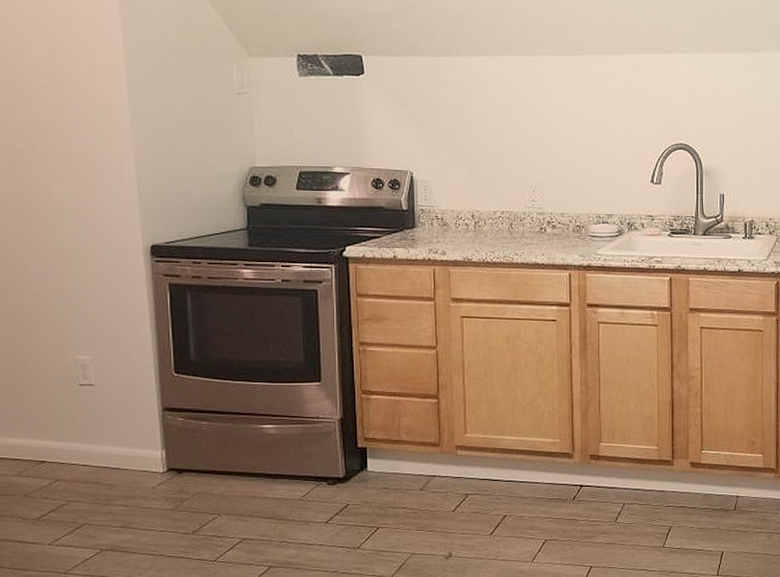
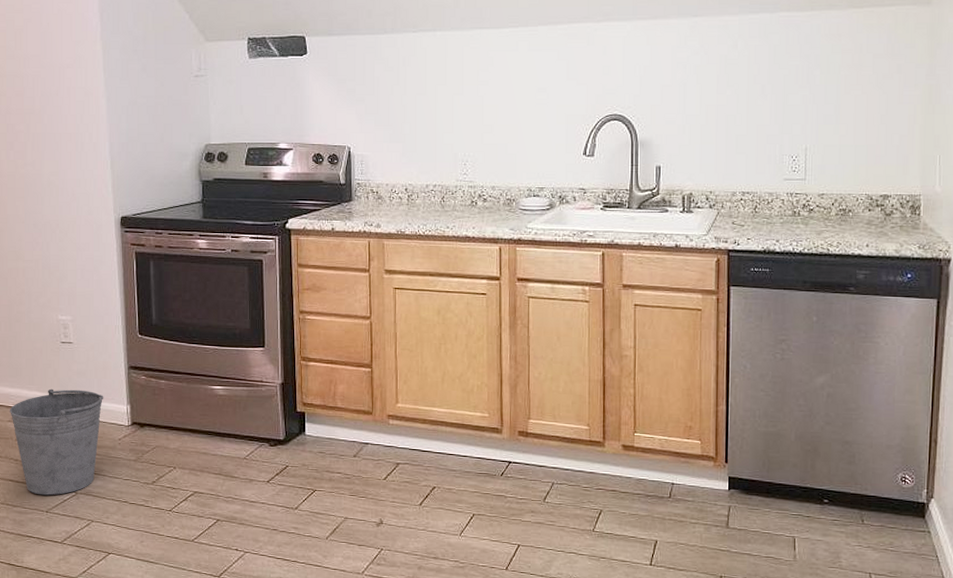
bucket: none [16,436,134,555] -> present [10,388,104,496]

